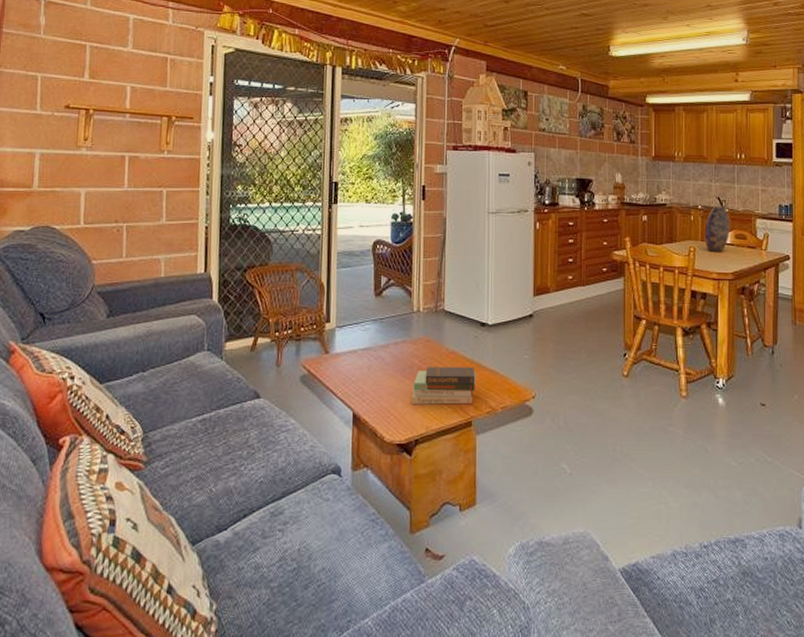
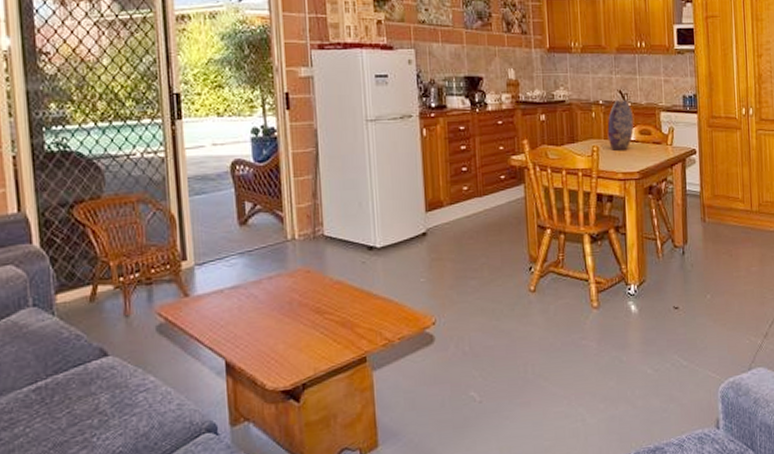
books: present [411,366,477,405] -> none [293,296,368,345]

